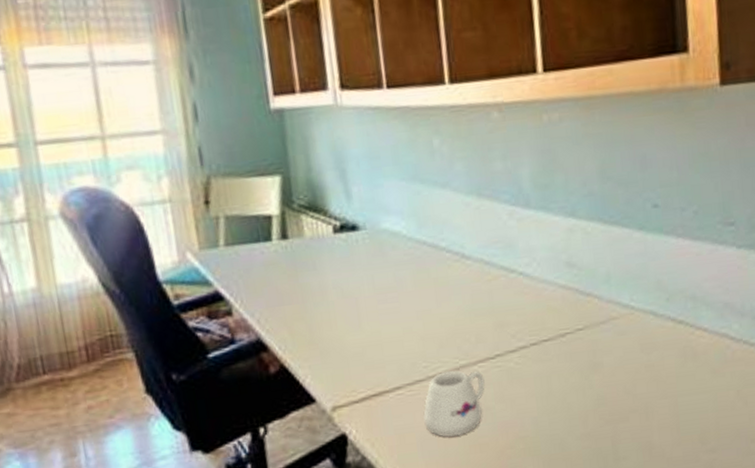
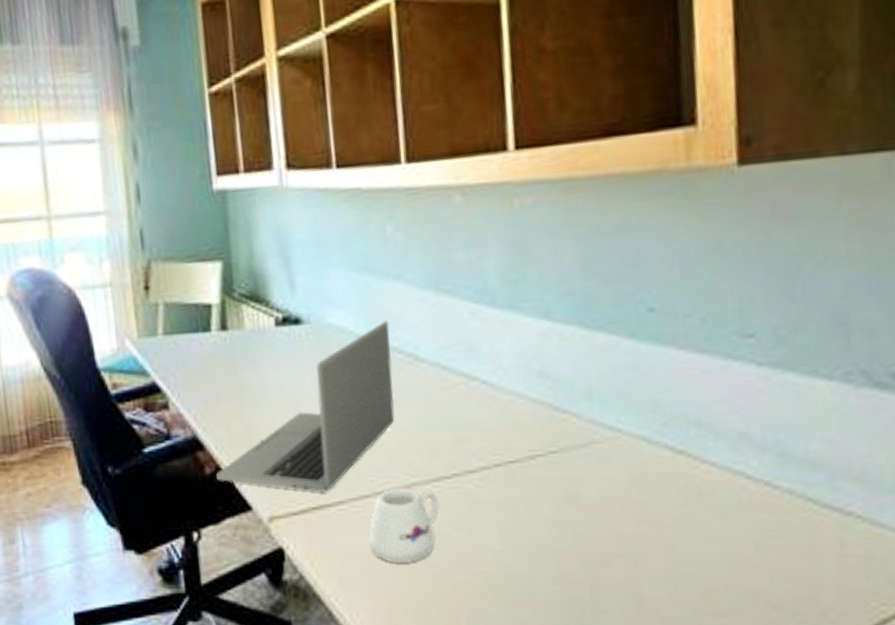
laptop: none [281,224,445,382] -> present [216,320,395,493]

